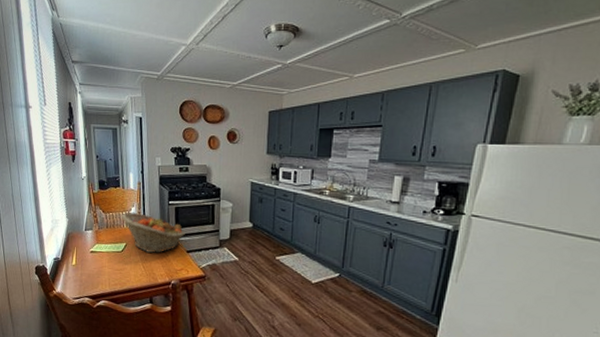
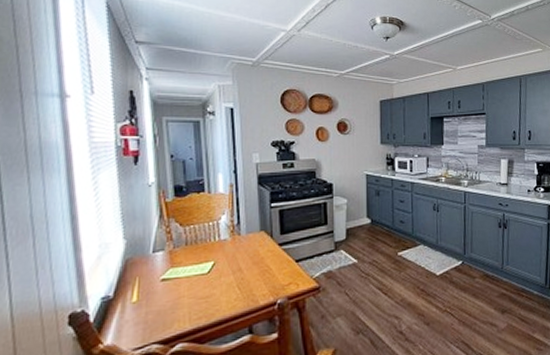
fruit basket: present [122,212,185,254] -> none [208,222,293,270]

